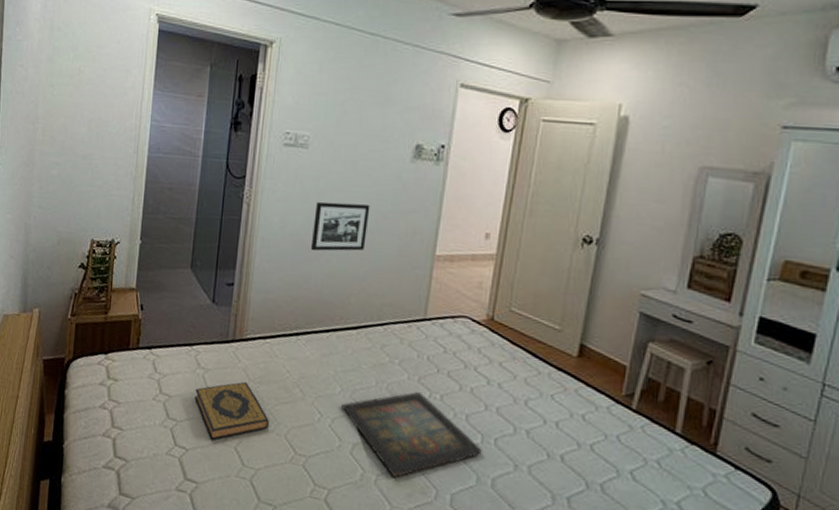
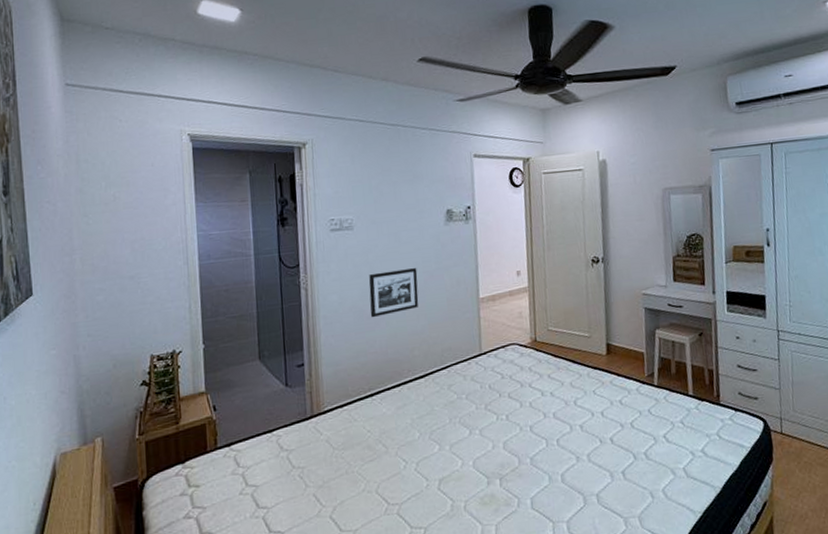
hardback book: present [194,381,269,440] -> none [282,451,359,516]
icon panel: present [340,392,482,478] -> none [422,418,549,499]

